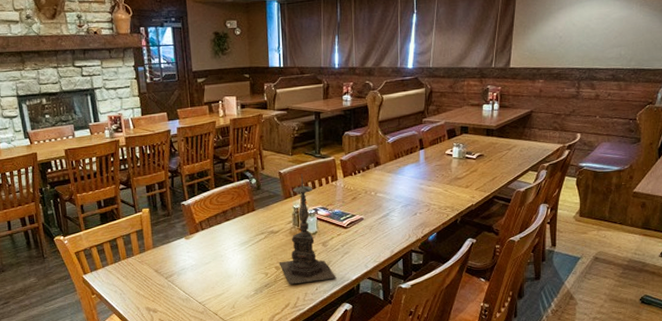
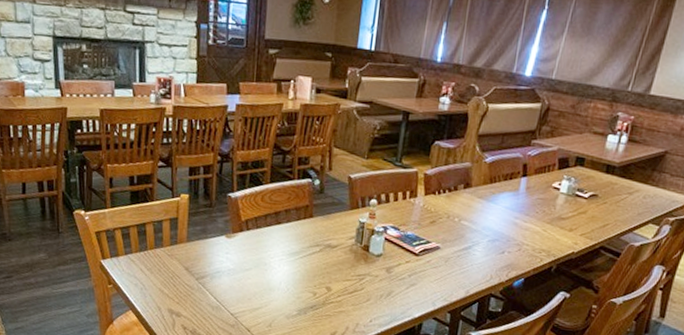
candle holder: present [279,174,337,285] -> none [331,183,397,313]

